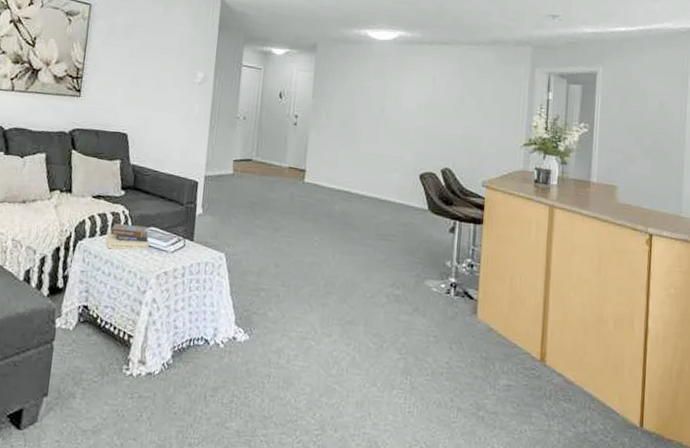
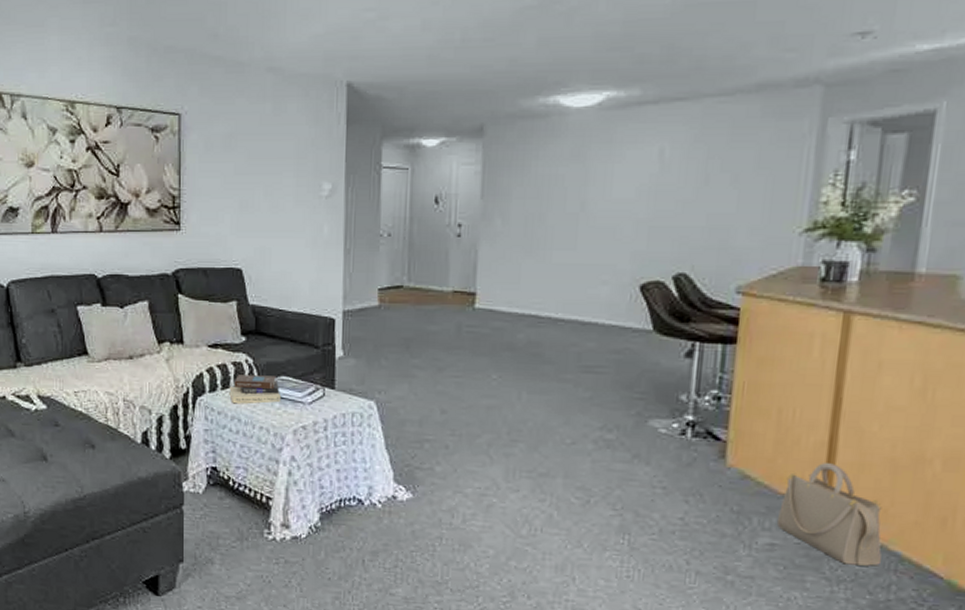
handbag: none [512,320,580,404] -> present [777,463,882,566]

